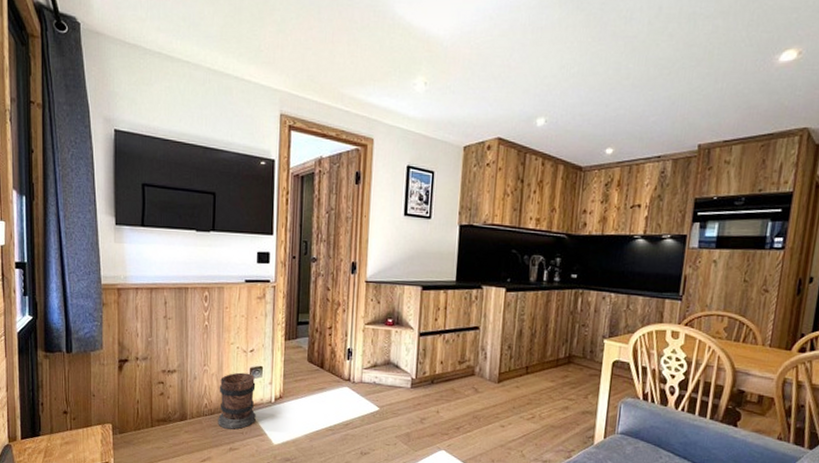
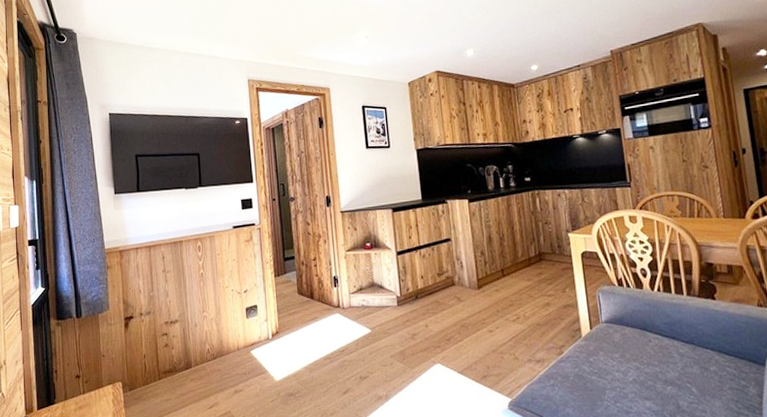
wooden barrel: present [218,372,256,430] -> none [219,313,256,372]

